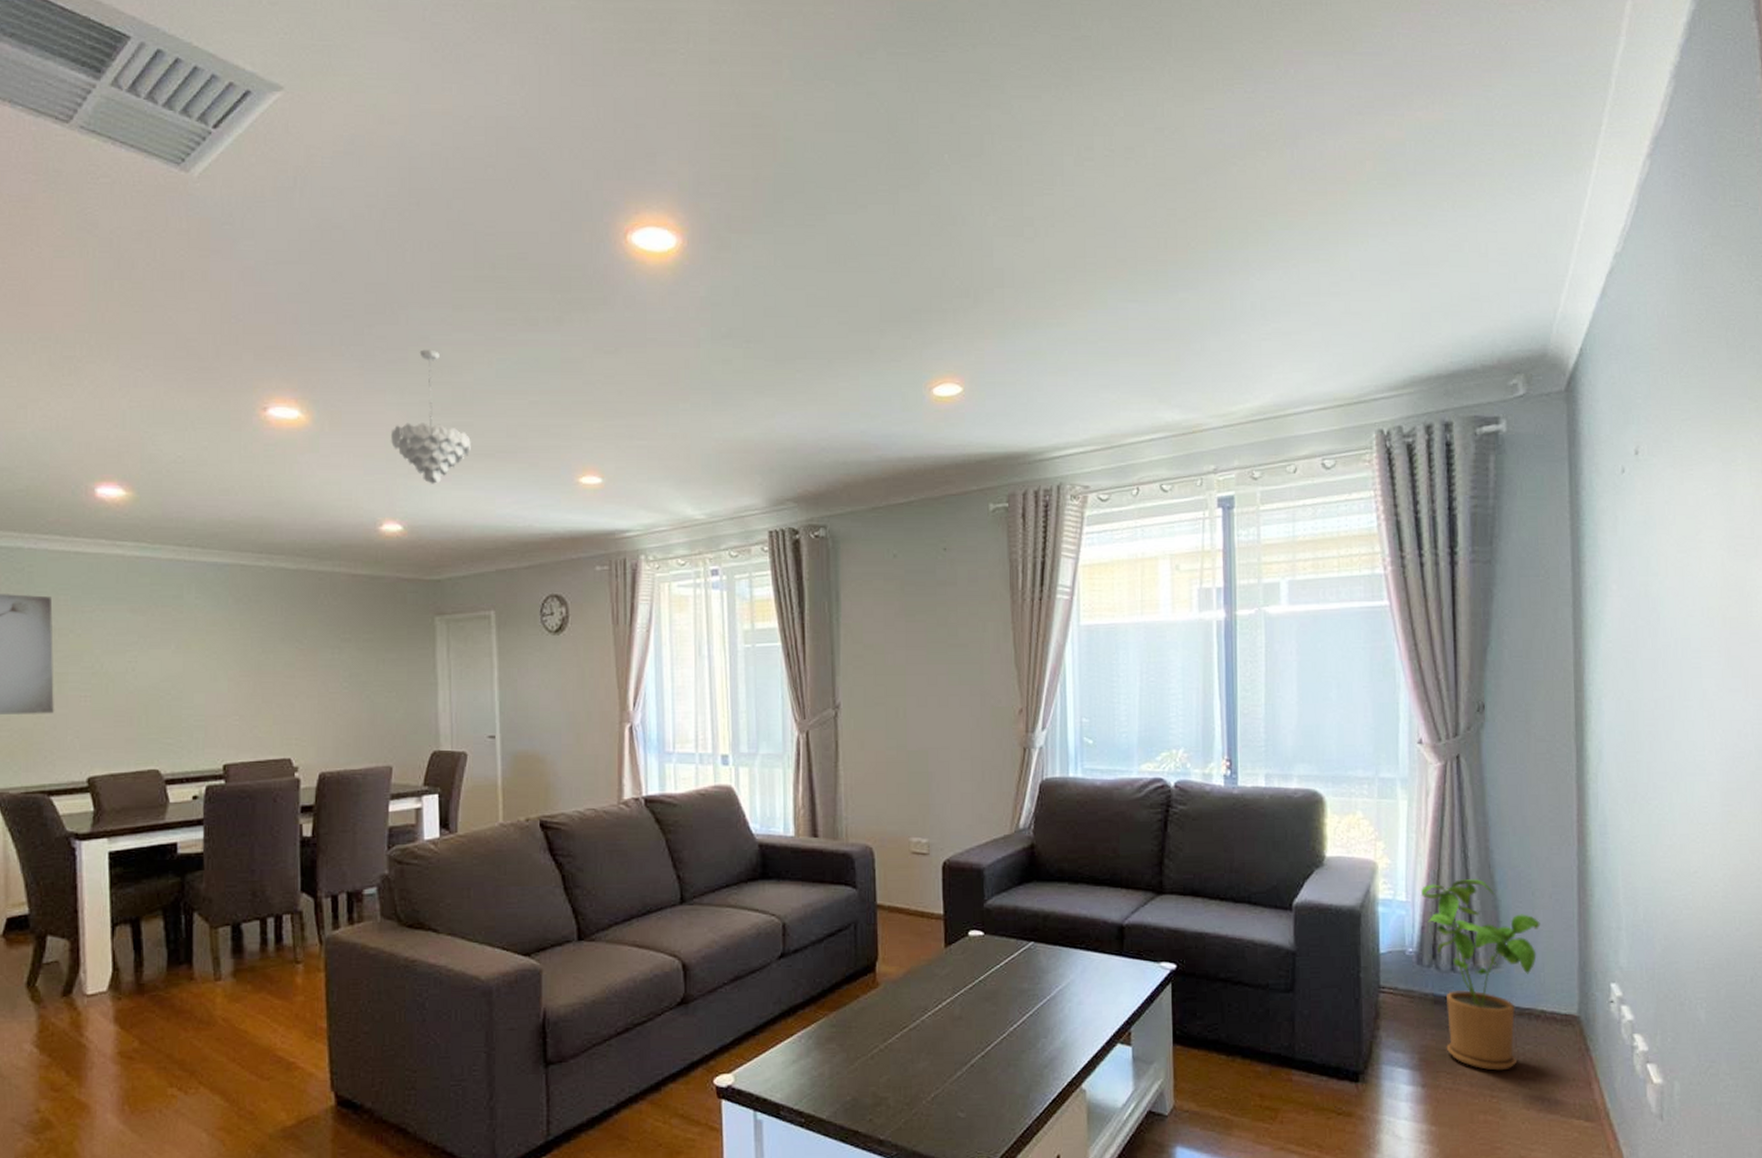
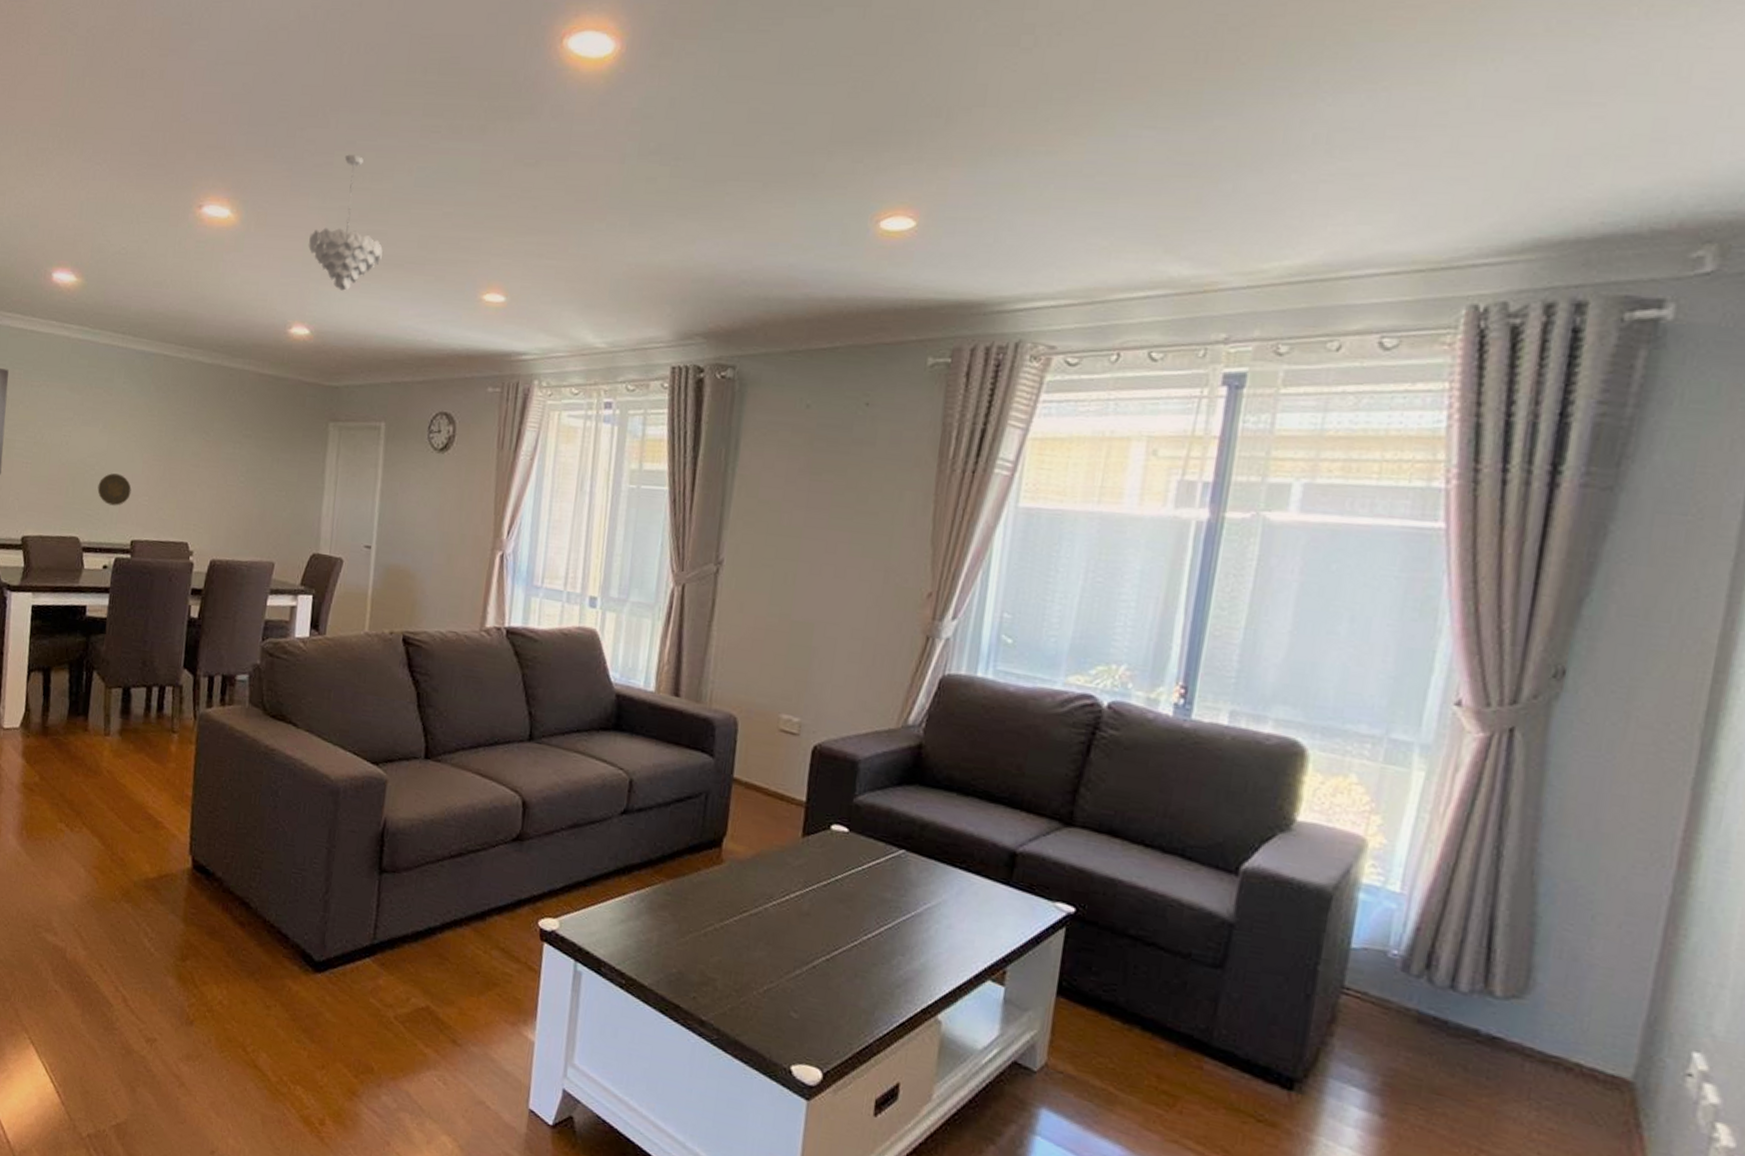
decorative plate: none [176,696,218,730] -> present [97,473,132,506]
house plant: present [1420,878,1540,1071] -> none [1422,878,1597,1123]

